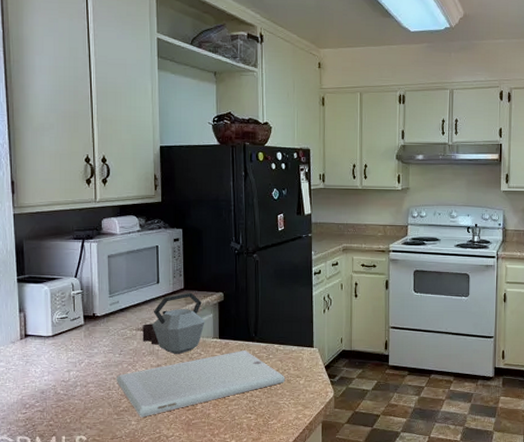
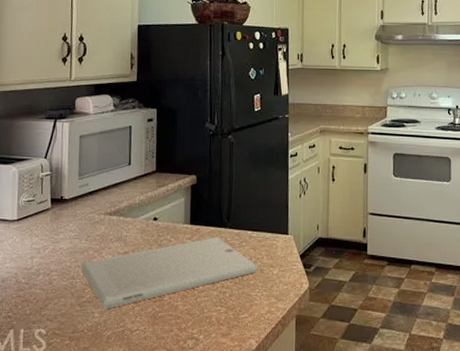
kettle: present [142,292,205,354] -> none [110,175,176,240]

